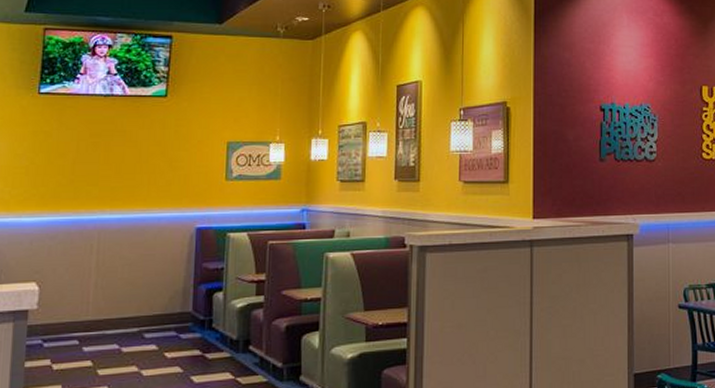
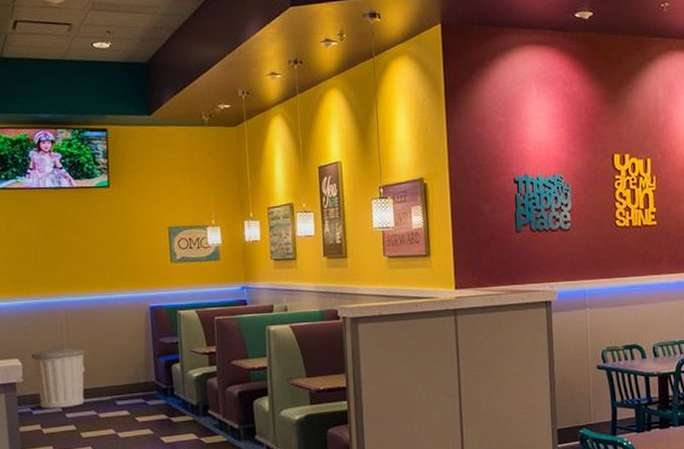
trash can: none [51,268,117,341] -> present [31,345,86,409]

